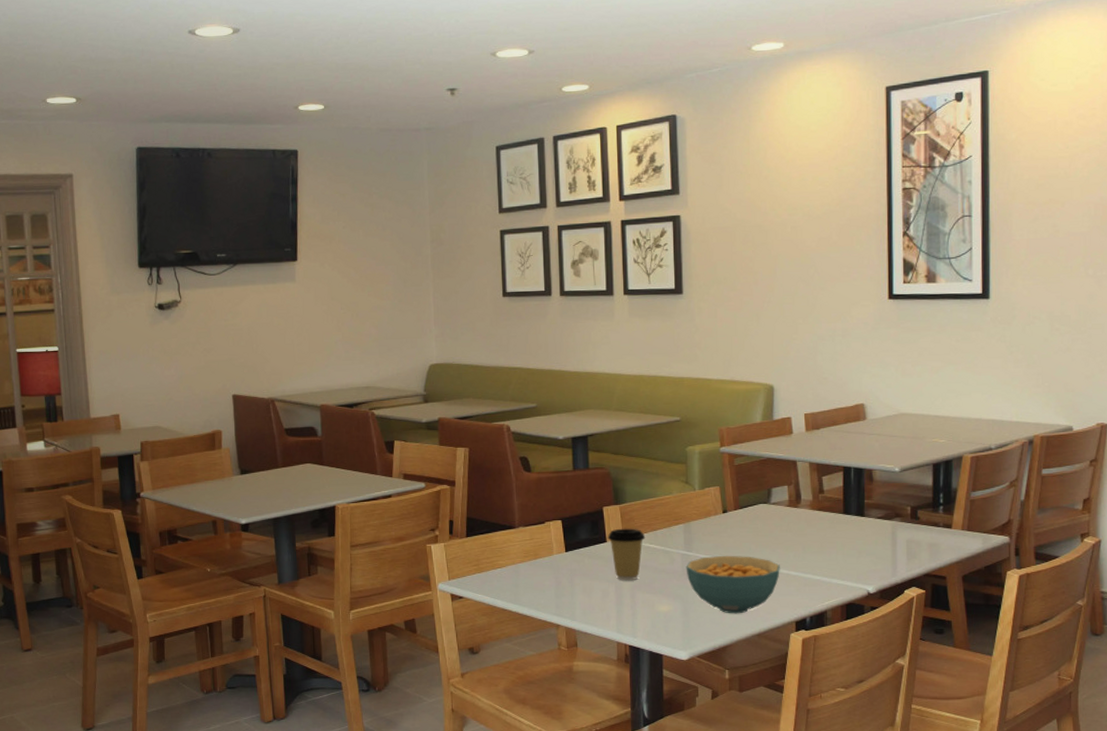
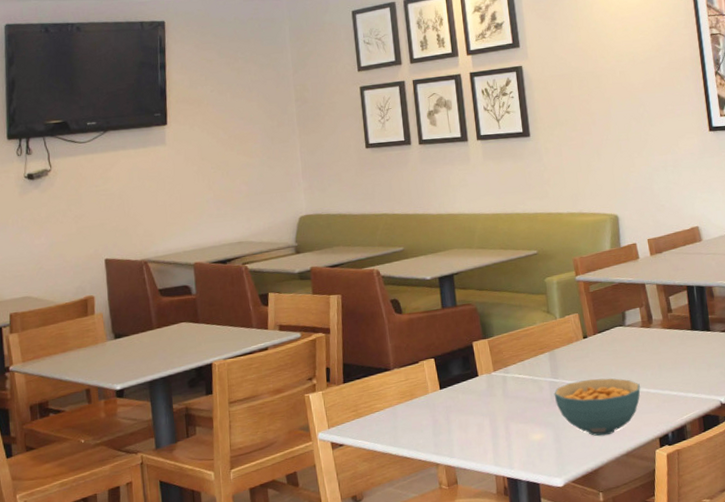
coffee cup: present [607,528,646,581] -> none [478,360,515,413]

